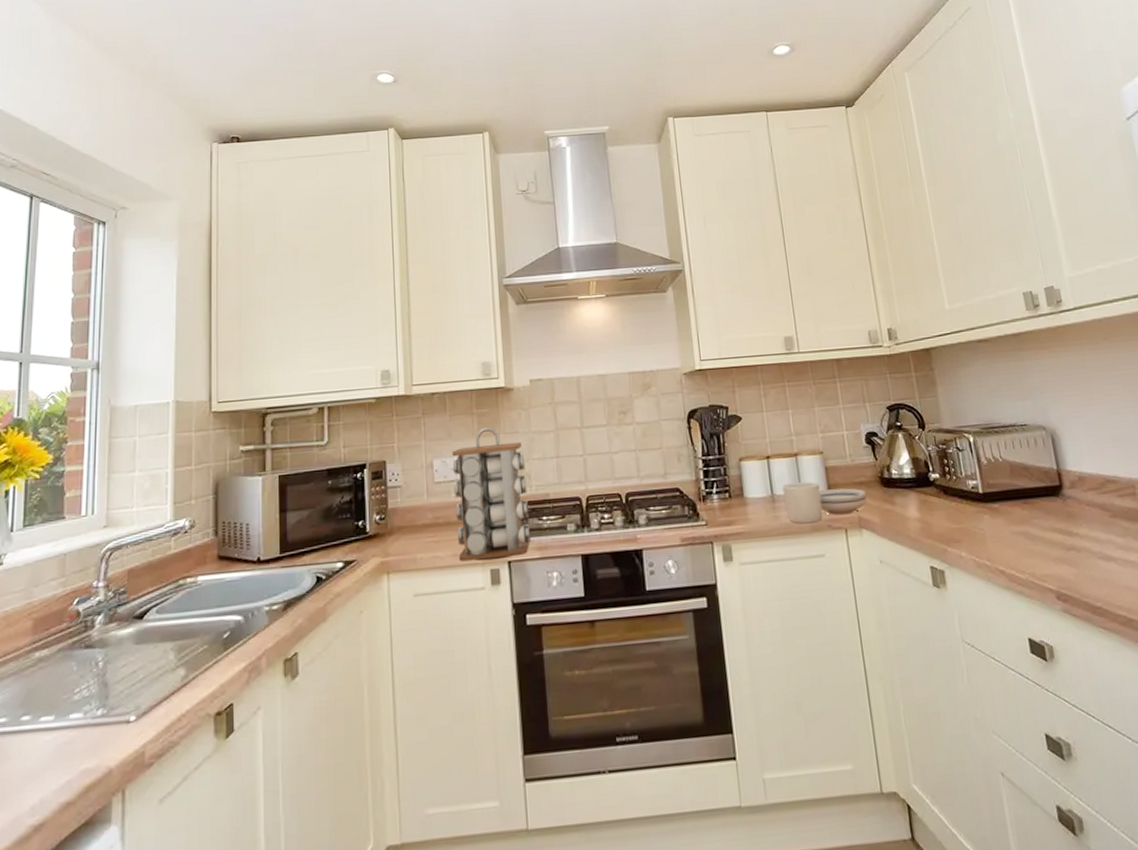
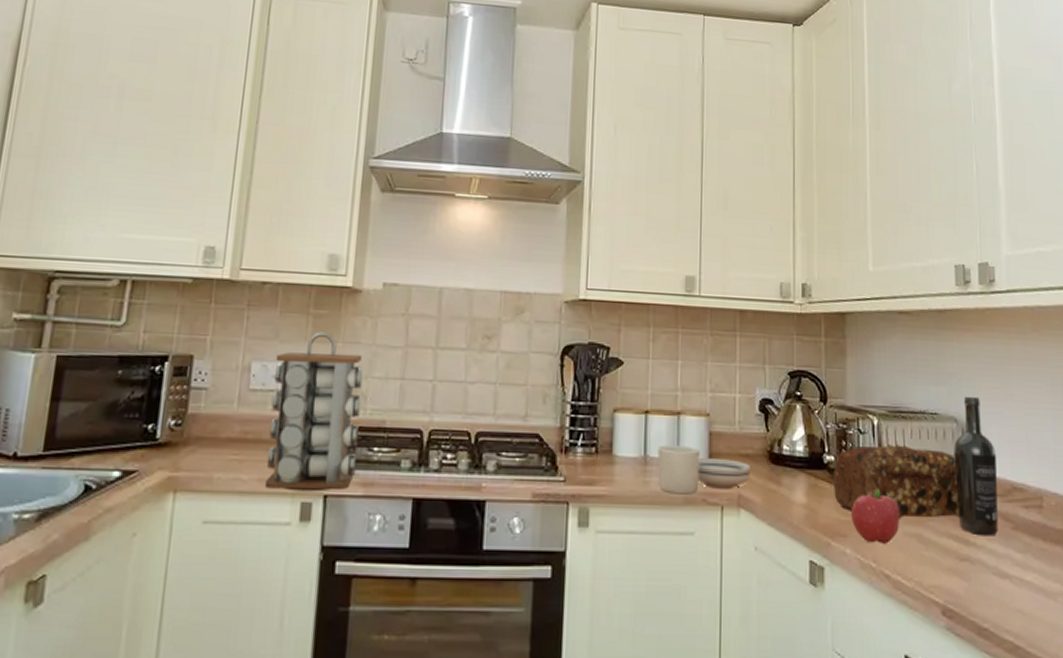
bread loaf: none [939,456,1060,520] -> present [832,445,960,518]
fruit: none [960,497,1007,545] -> present [850,489,900,544]
wine bottle: none [1045,405,1098,526] -> present [953,396,998,535]

